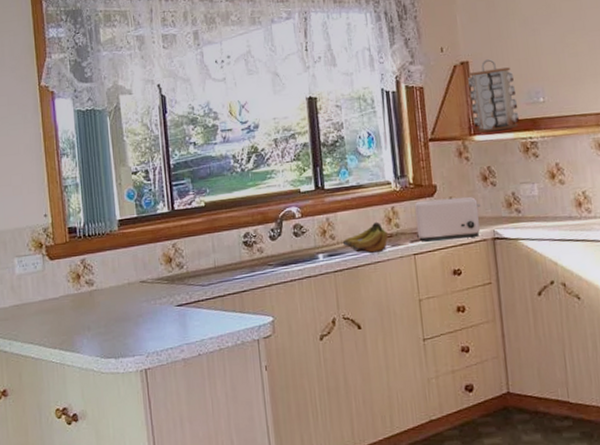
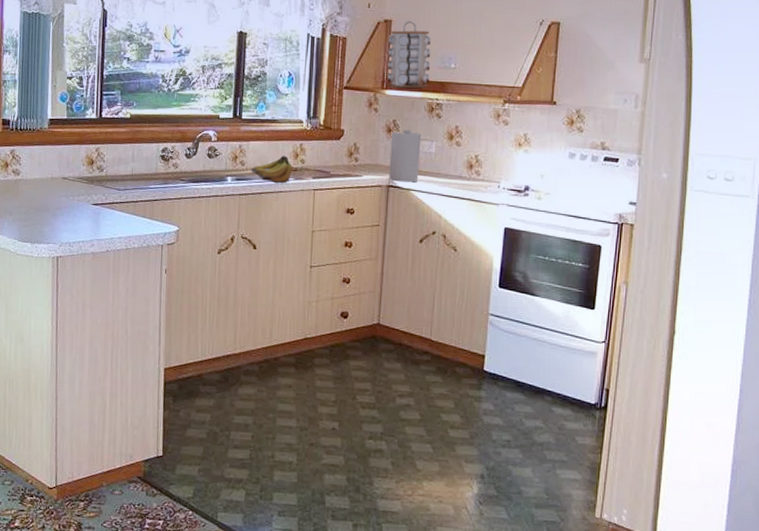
toaster: present [414,196,481,242] -> none [319,142,381,182]
paper towel holder: none [488,175,525,233] -> present [389,130,422,183]

